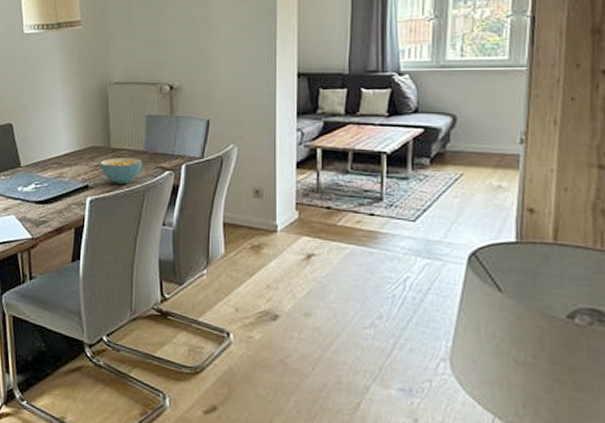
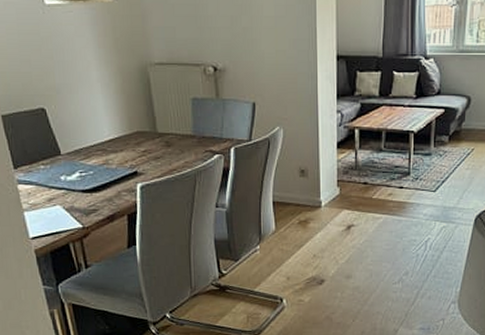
cereal bowl: present [100,158,143,183] -> none [147,142,192,168]

